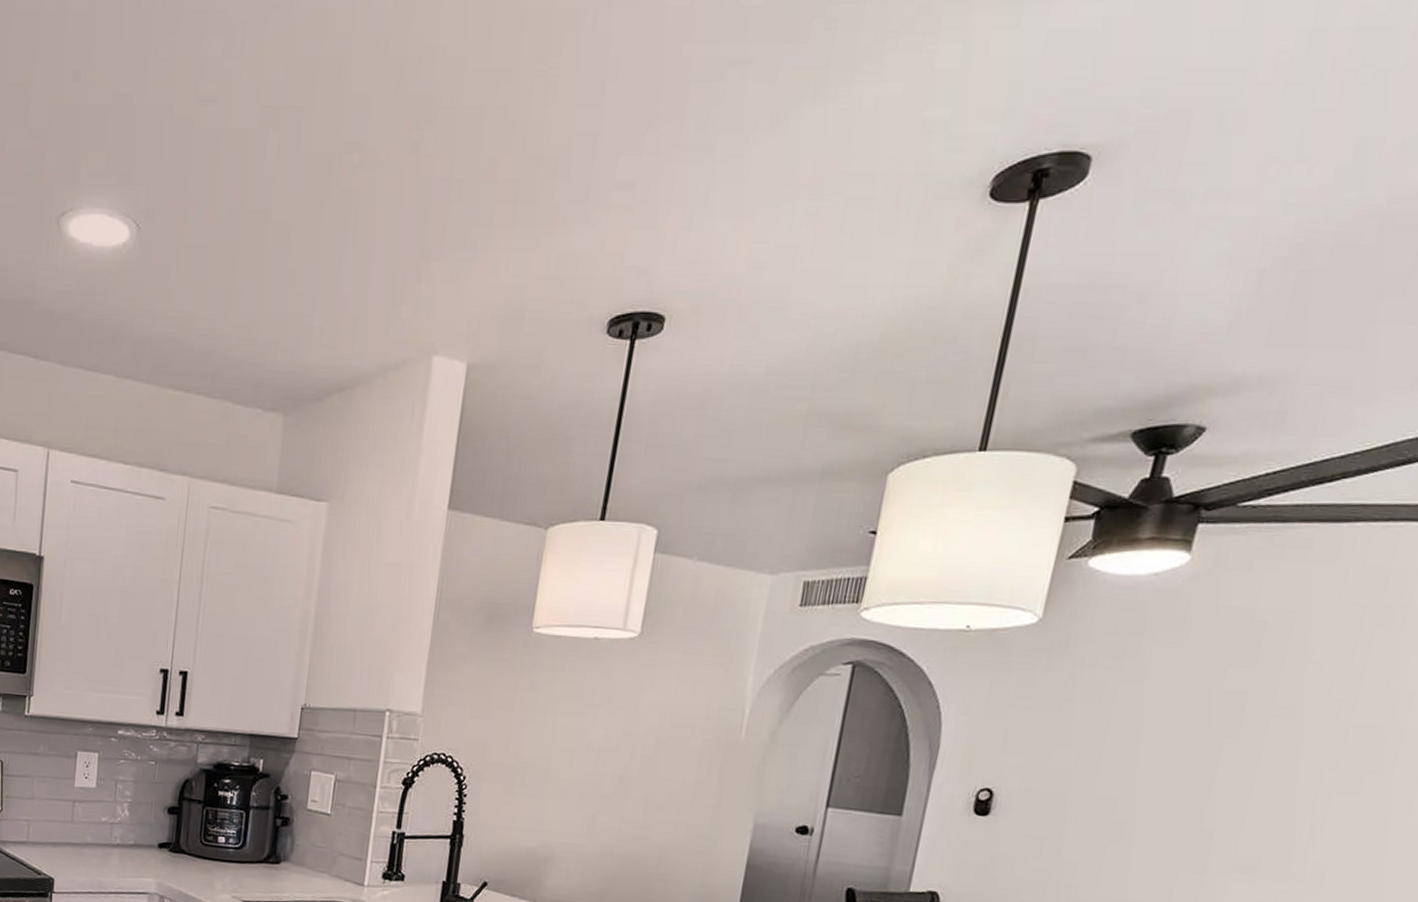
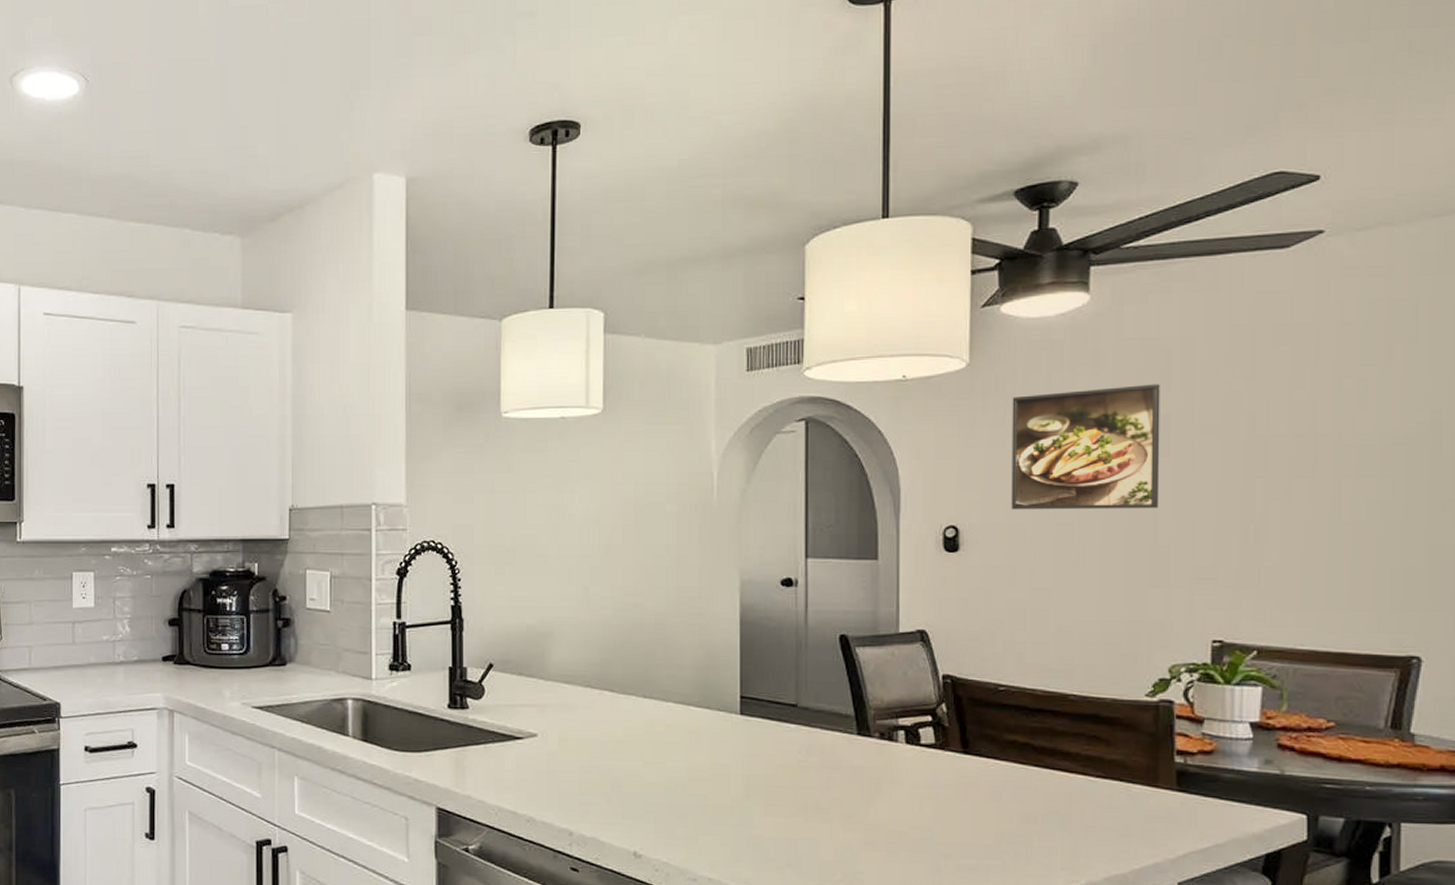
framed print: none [1054,658,1246,790] -> present [1011,384,1160,510]

